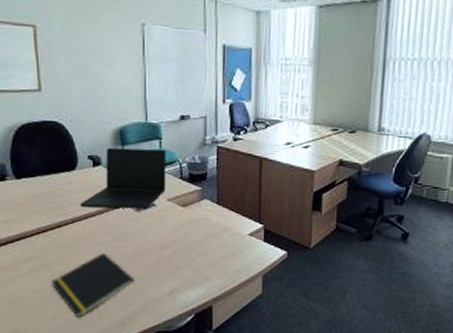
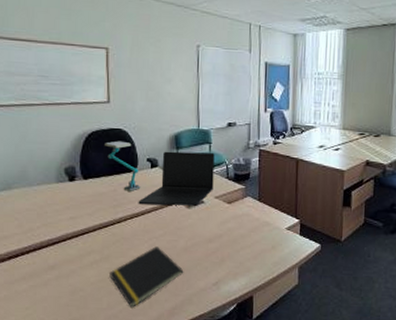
desk lamp: none [38,135,82,194] -> present [105,140,141,193]

